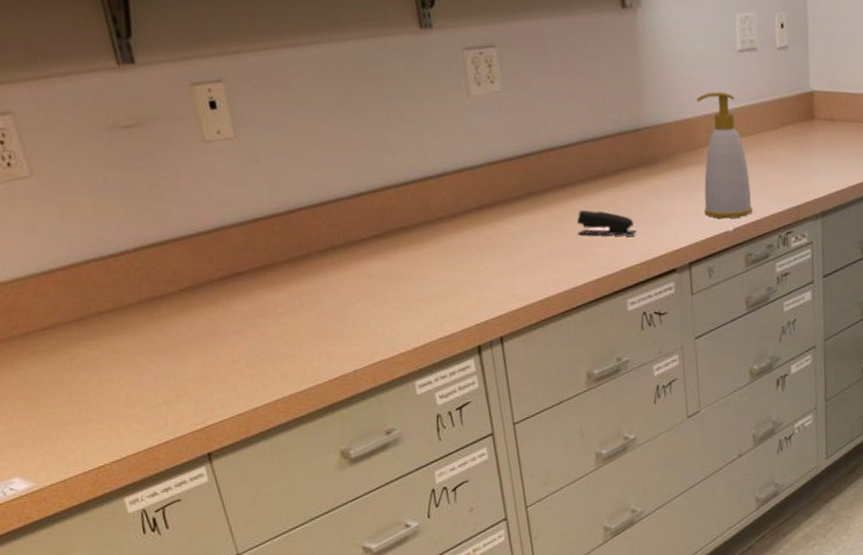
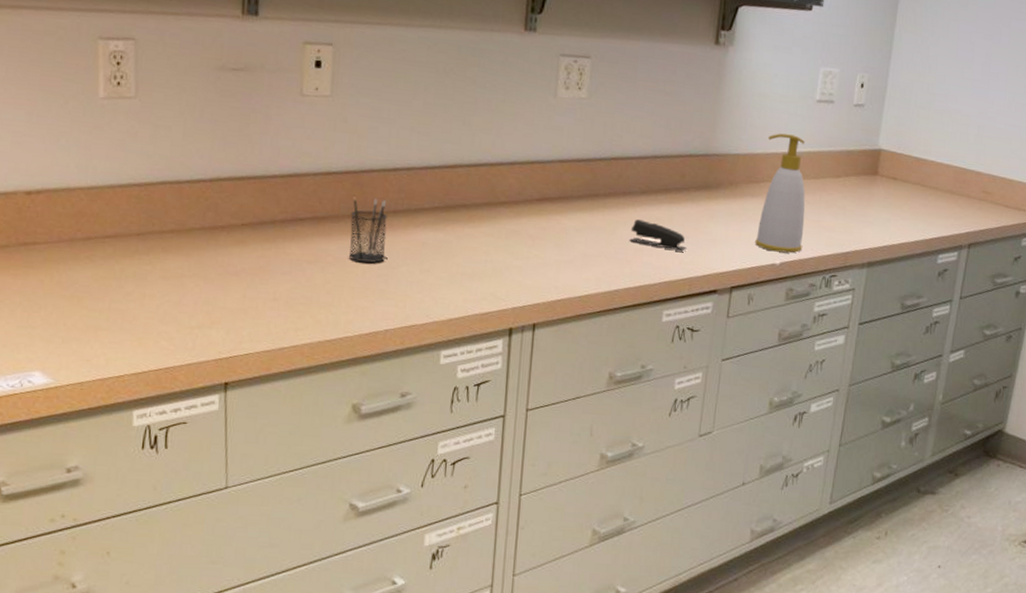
pencil holder: none [286,237,336,307] -> present [349,195,387,263]

